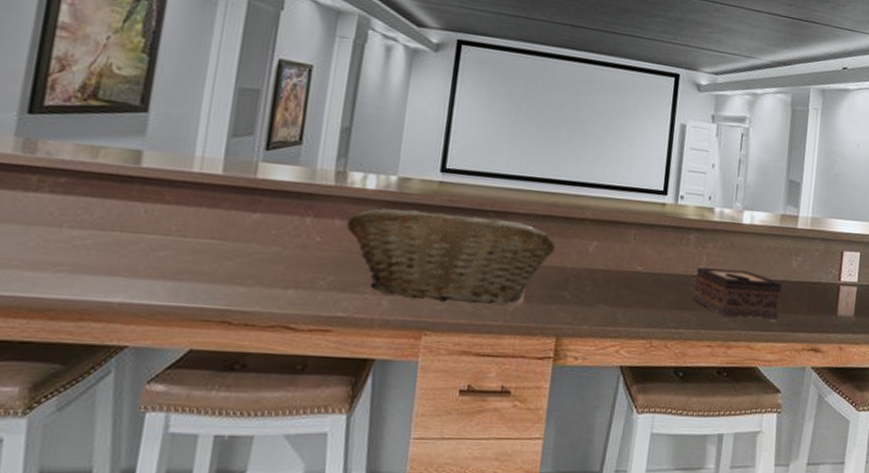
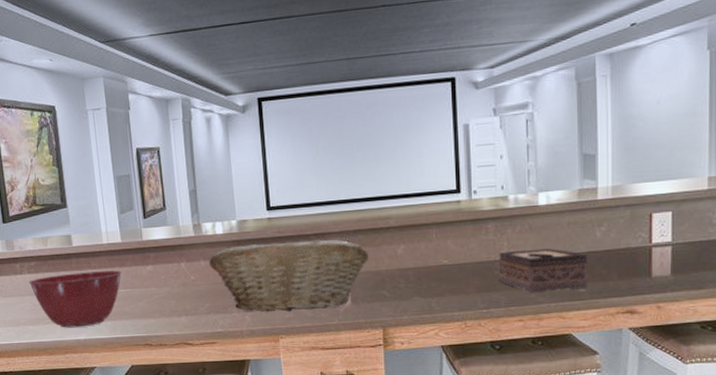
mixing bowl: none [46,202,212,285] -> present [29,270,123,328]

